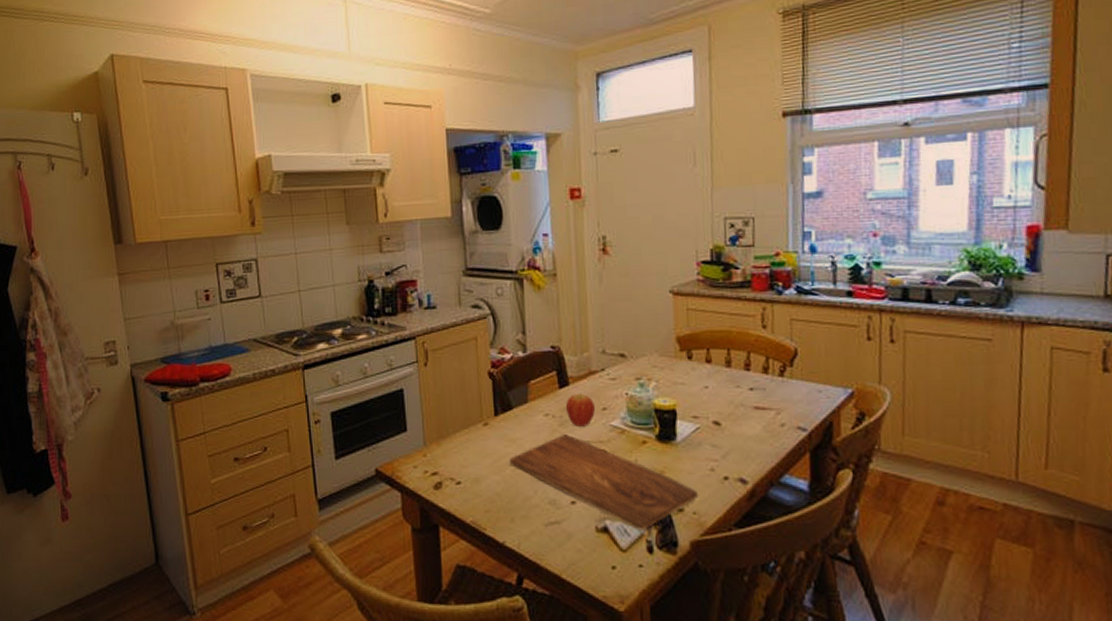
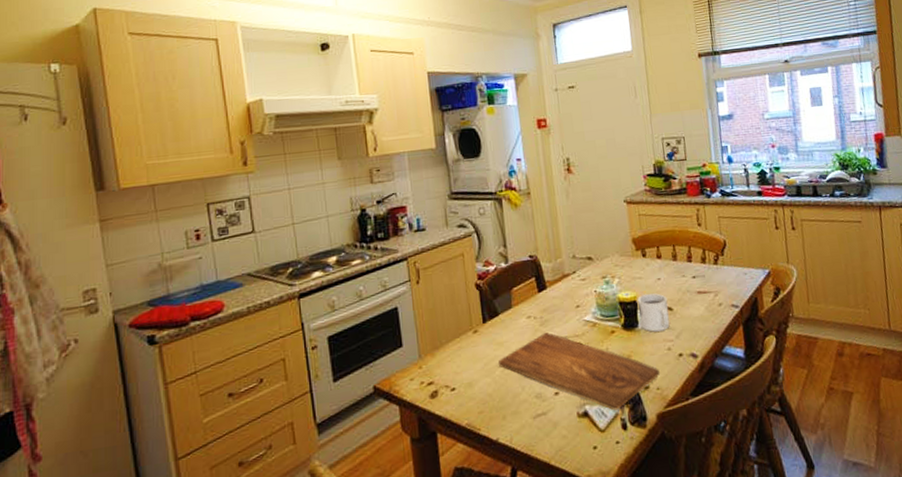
fruit: present [566,393,596,427] -> none [545,294,571,325]
mug: none [677,402,716,448] -> present [637,293,670,332]

